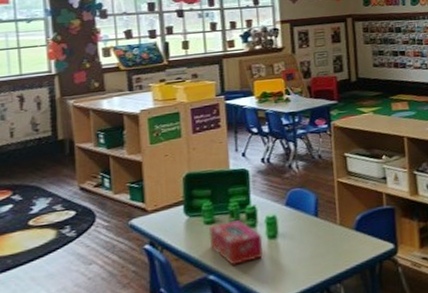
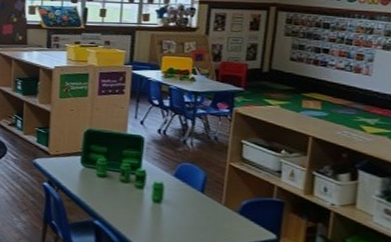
tissue box: present [208,220,263,266] -> none [99,178,148,218]

